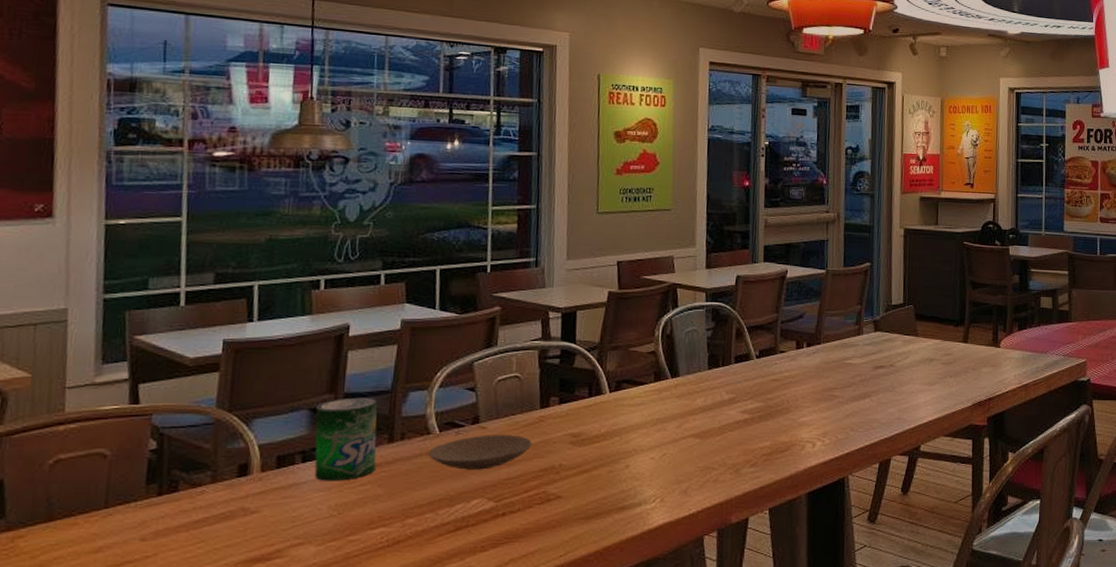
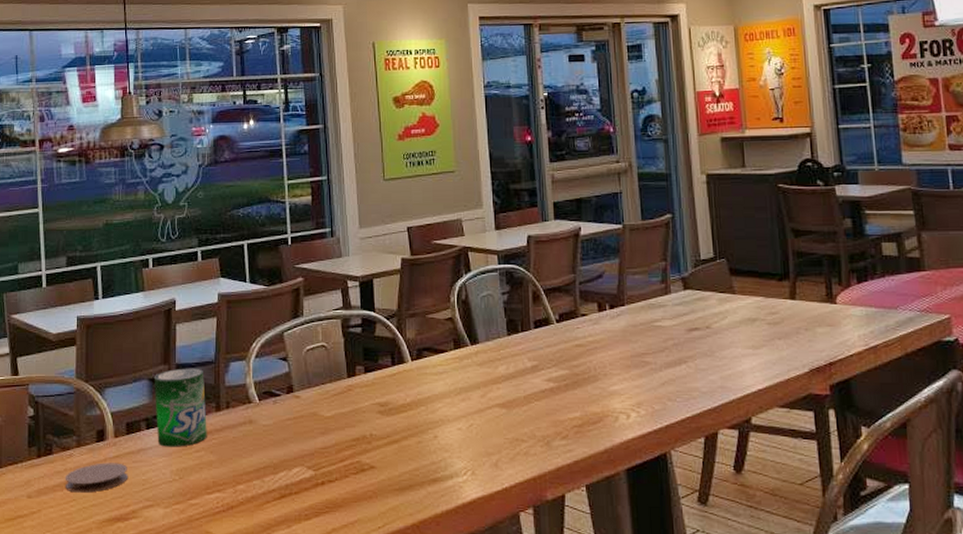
coaster: none [192,499,275,533] -> present [65,462,129,493]
plate: present [428,434,533,470] -> none [251,403,343,438]

